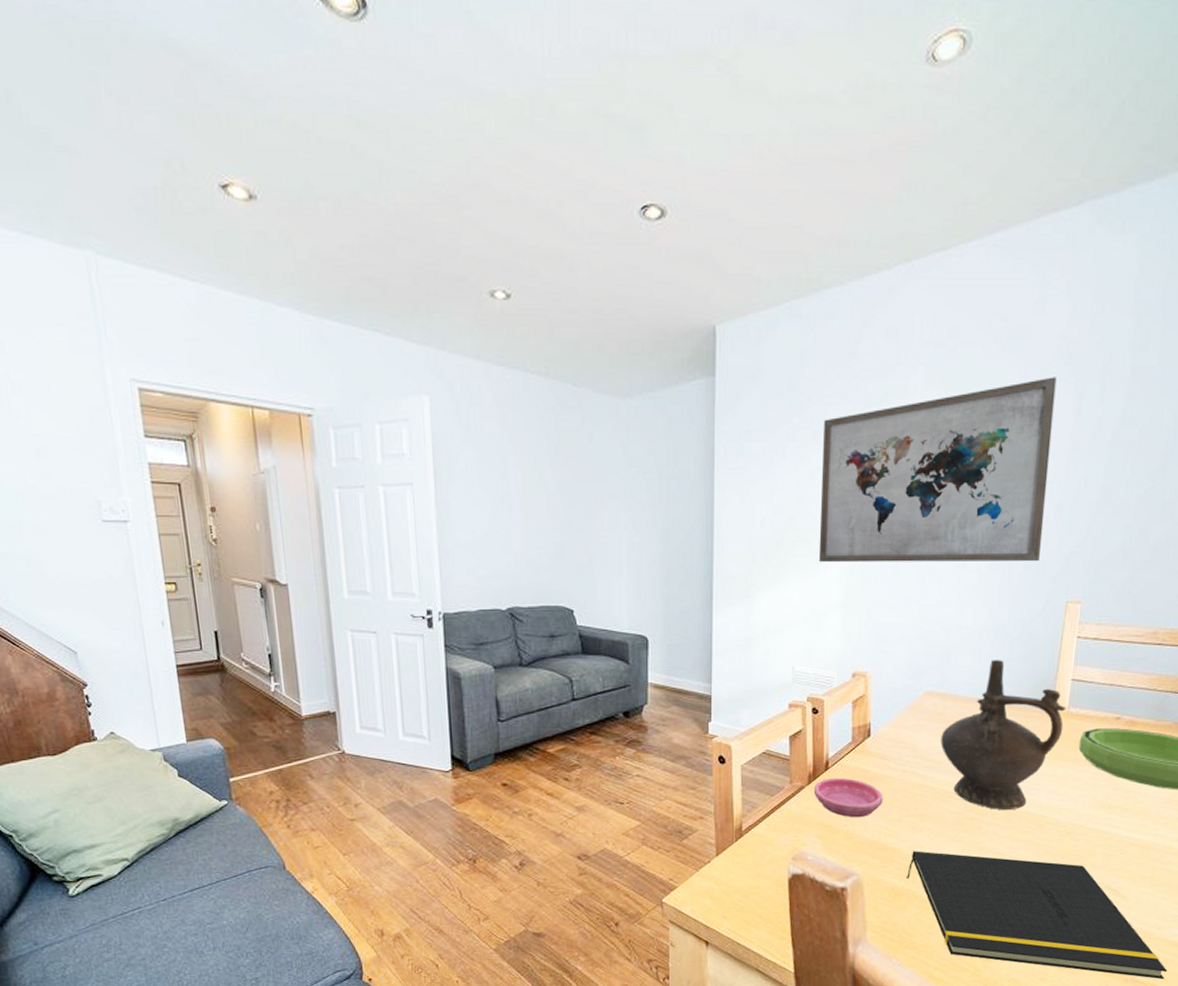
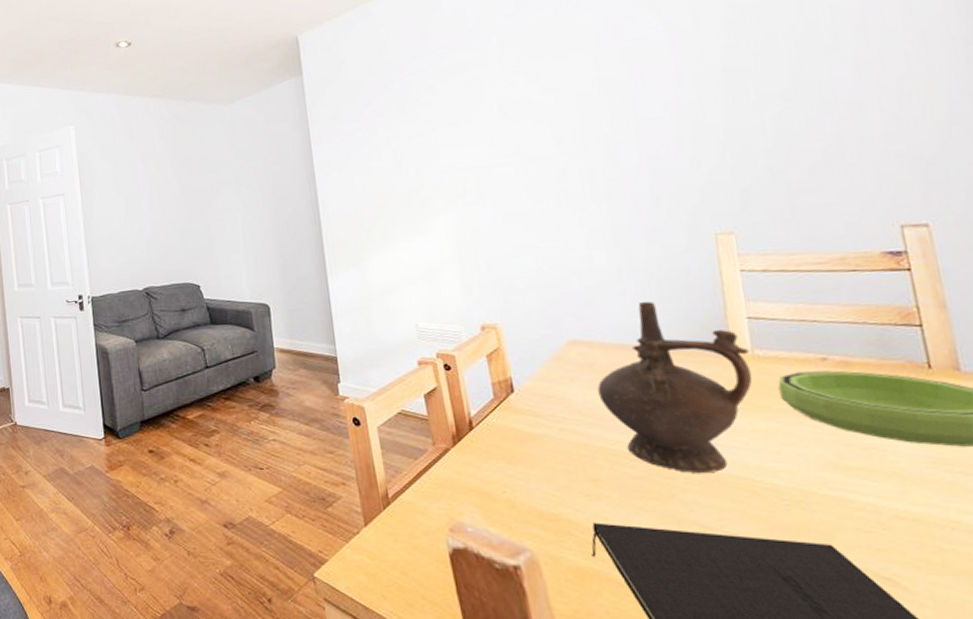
saucer: present [813,778,883,818] -> none [460,438,544,484]
wall art: present [818,377,1057,563] -> none [408,21,671,222]

